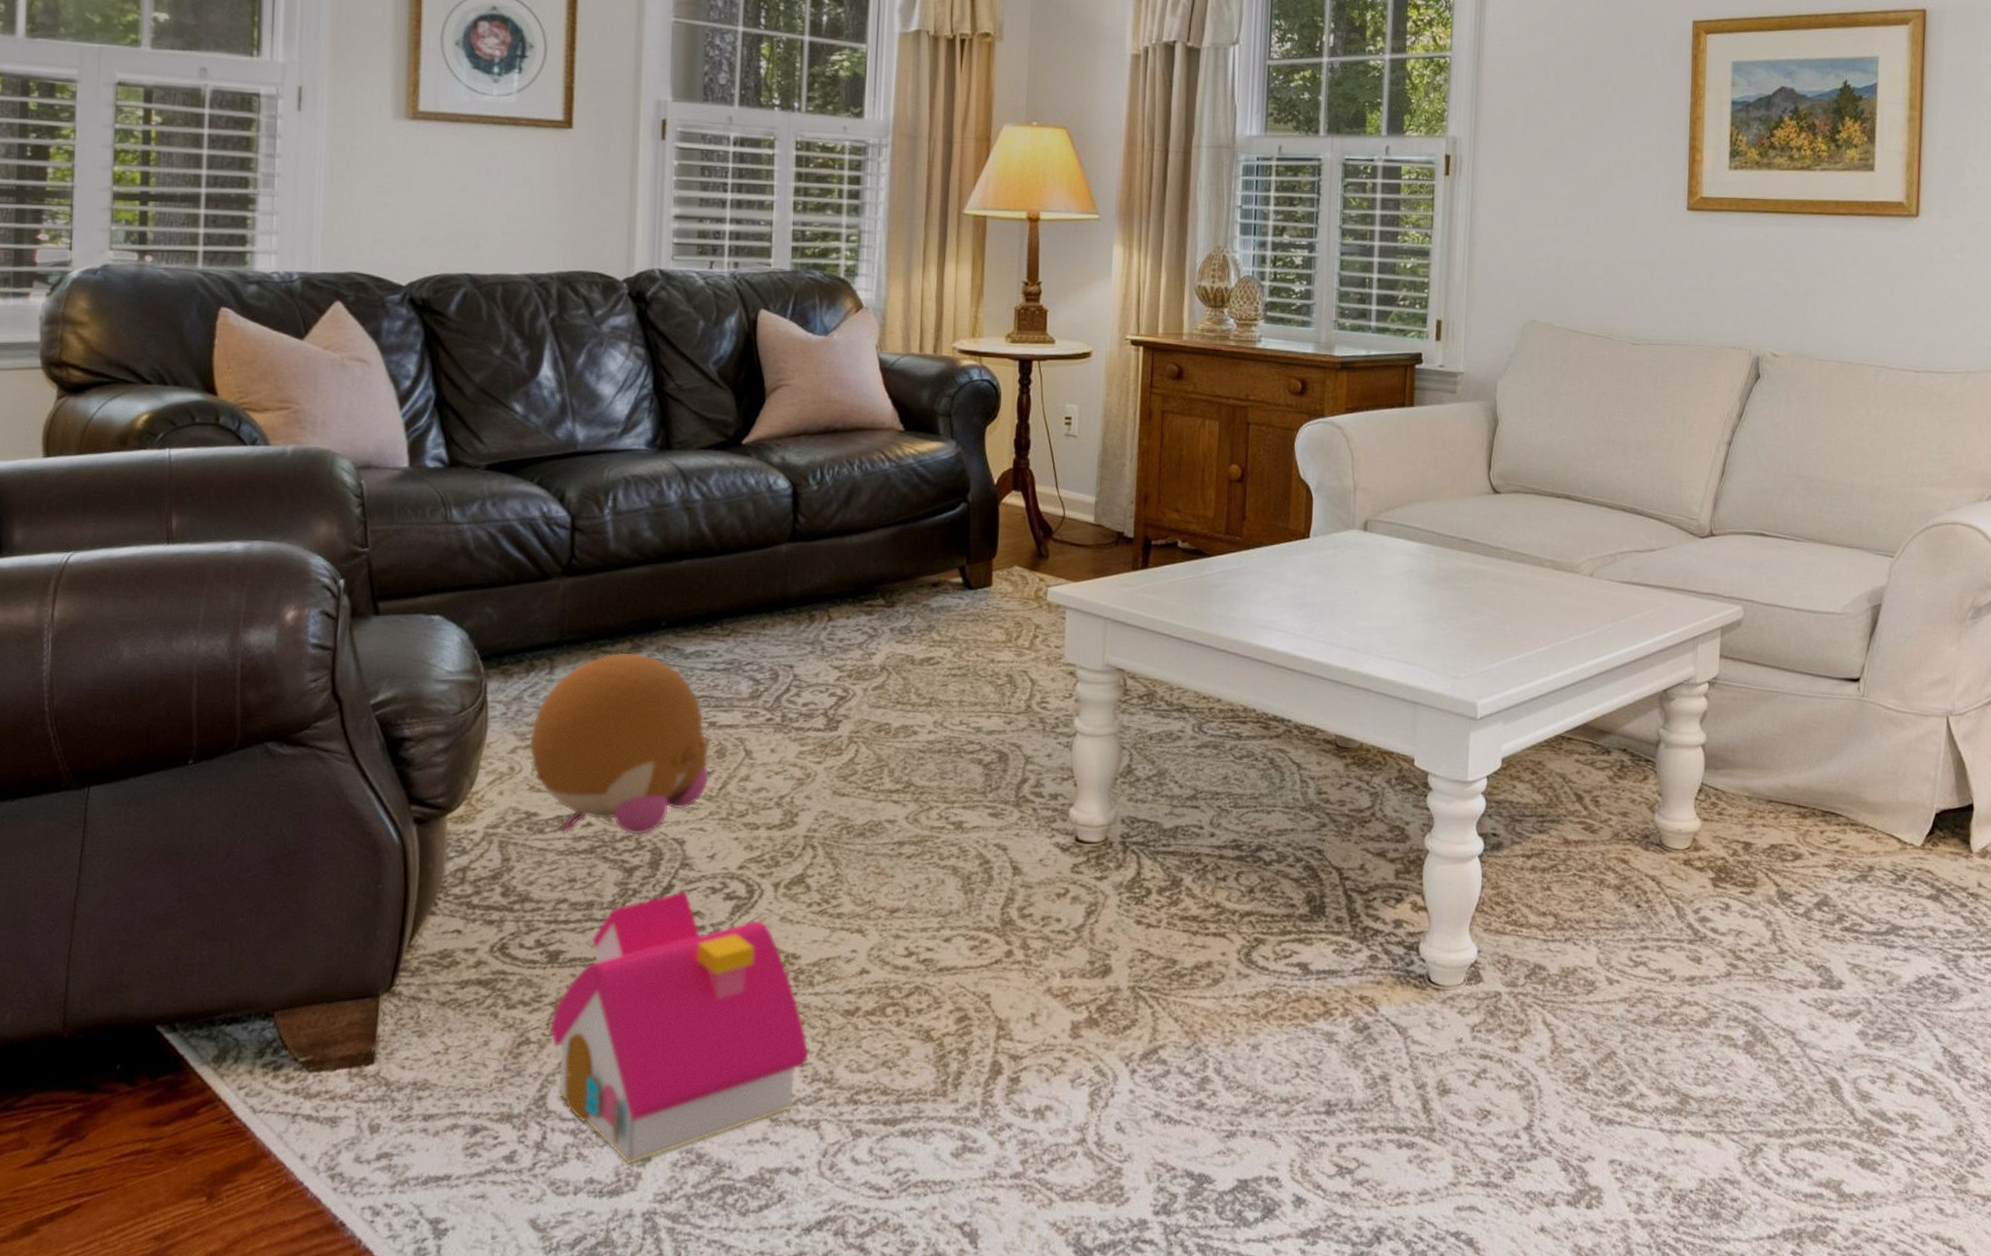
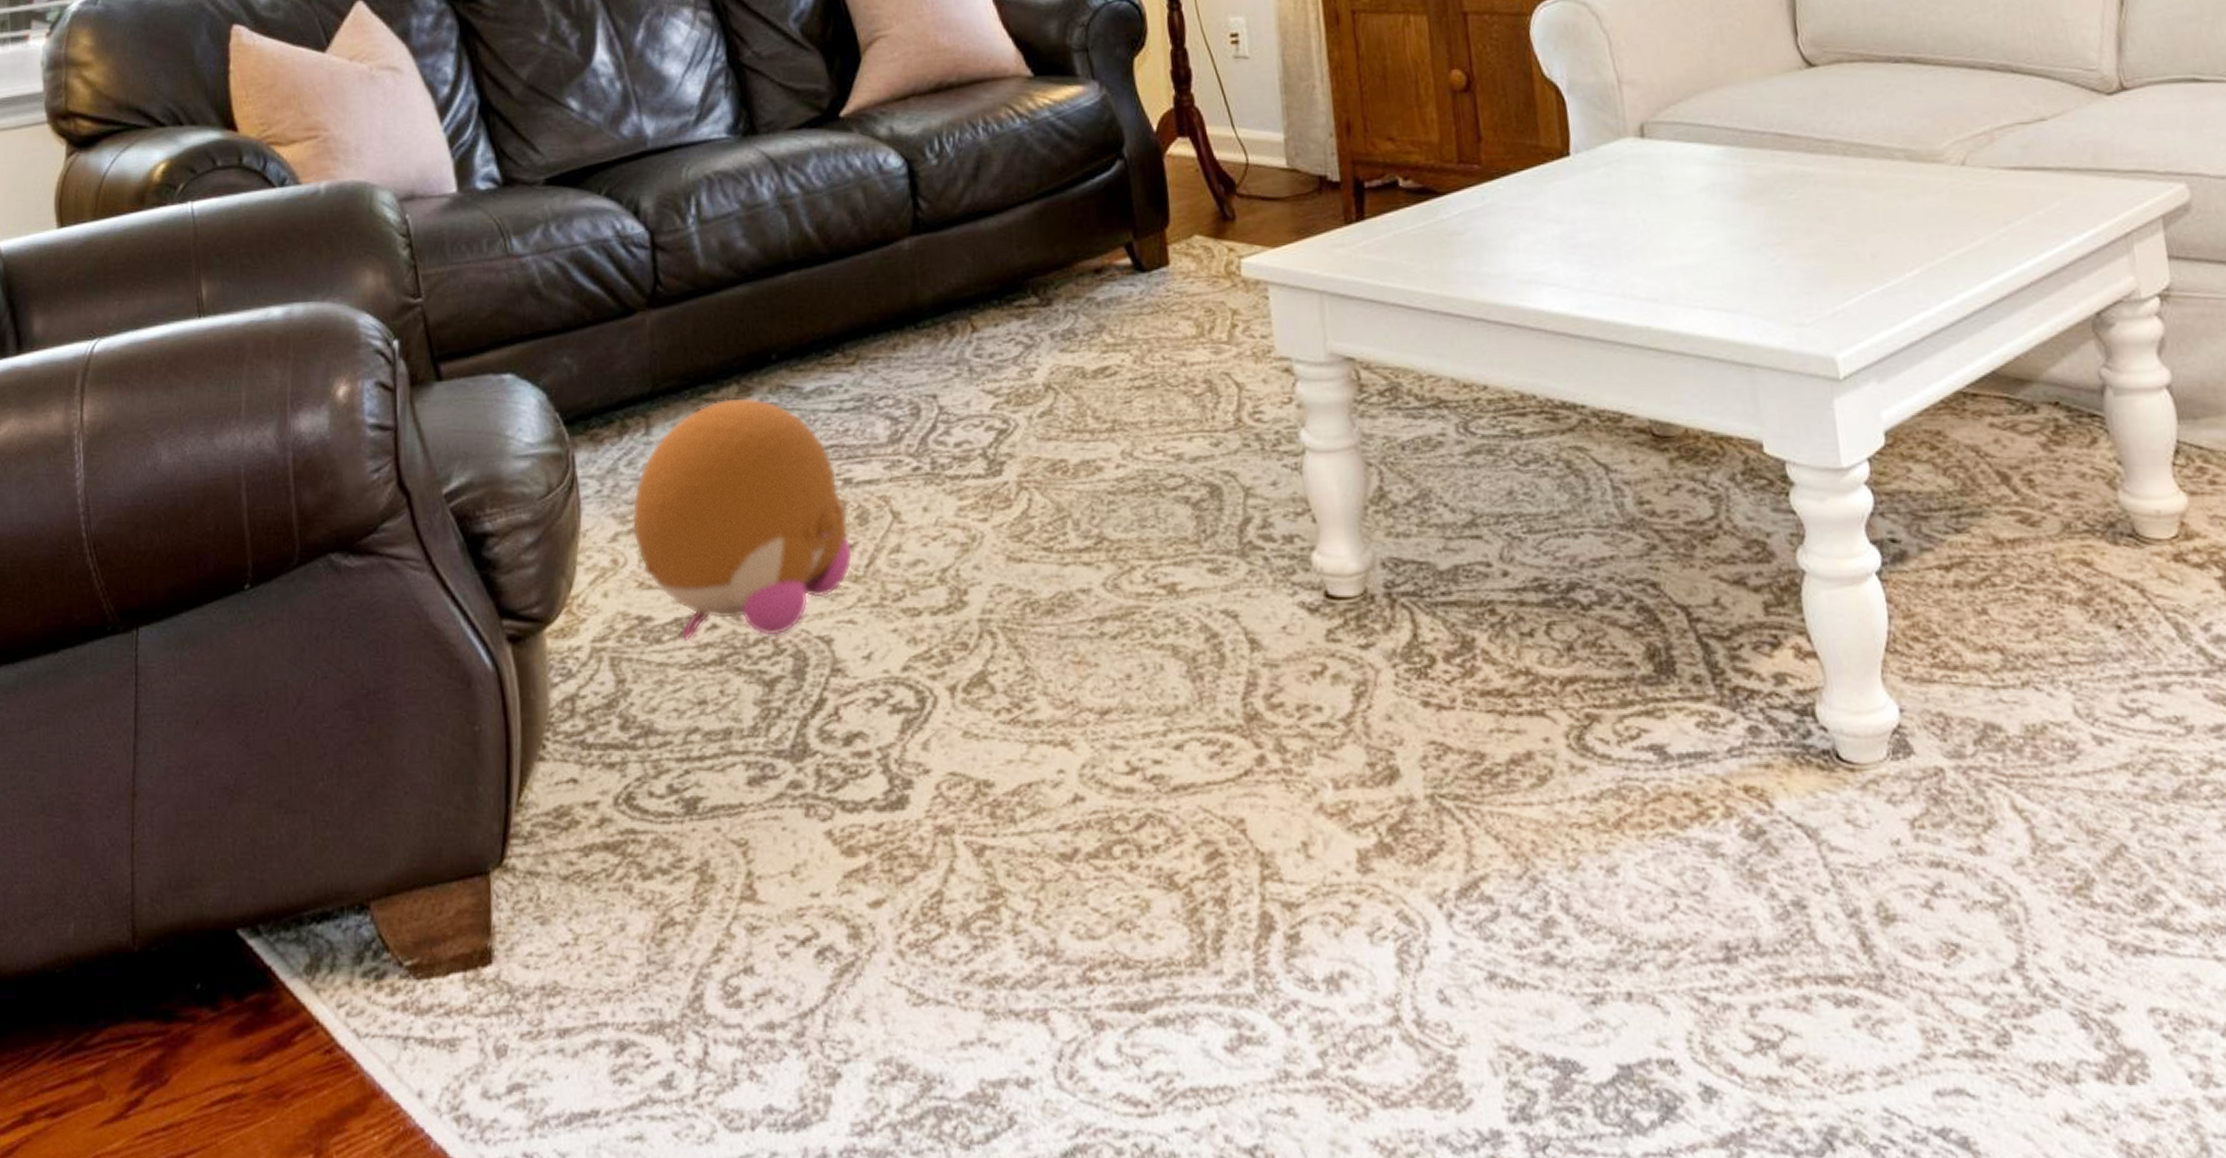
toy house: present [549,891,810,1165] -> none [696,705,1024,1085]

